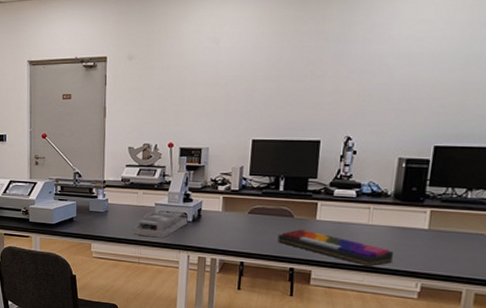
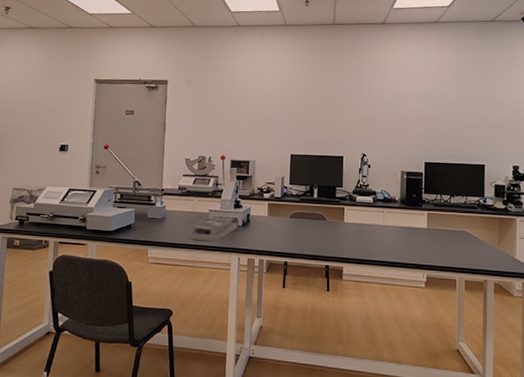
computer keyboard: present [277,229,394,267] -> none [314,231,405,262]

